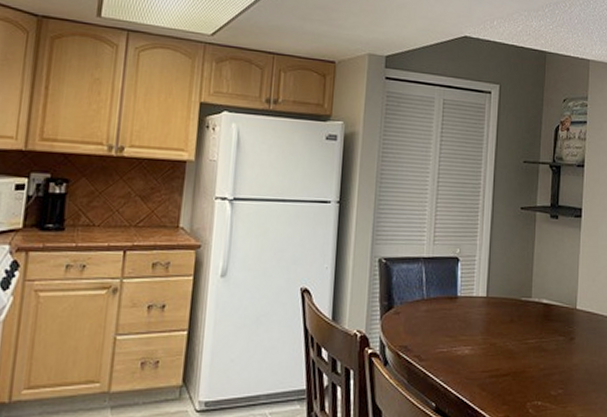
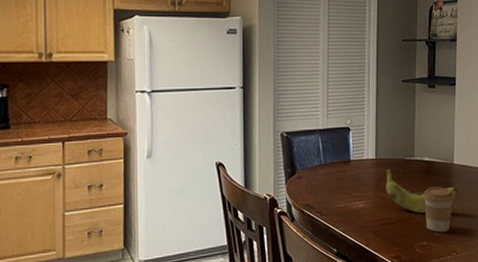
banana: none [497,309,581,366] -> present [386,168,458,213]
coffee cup: none [540,335,575,391] -> present [423,187,454,233]

